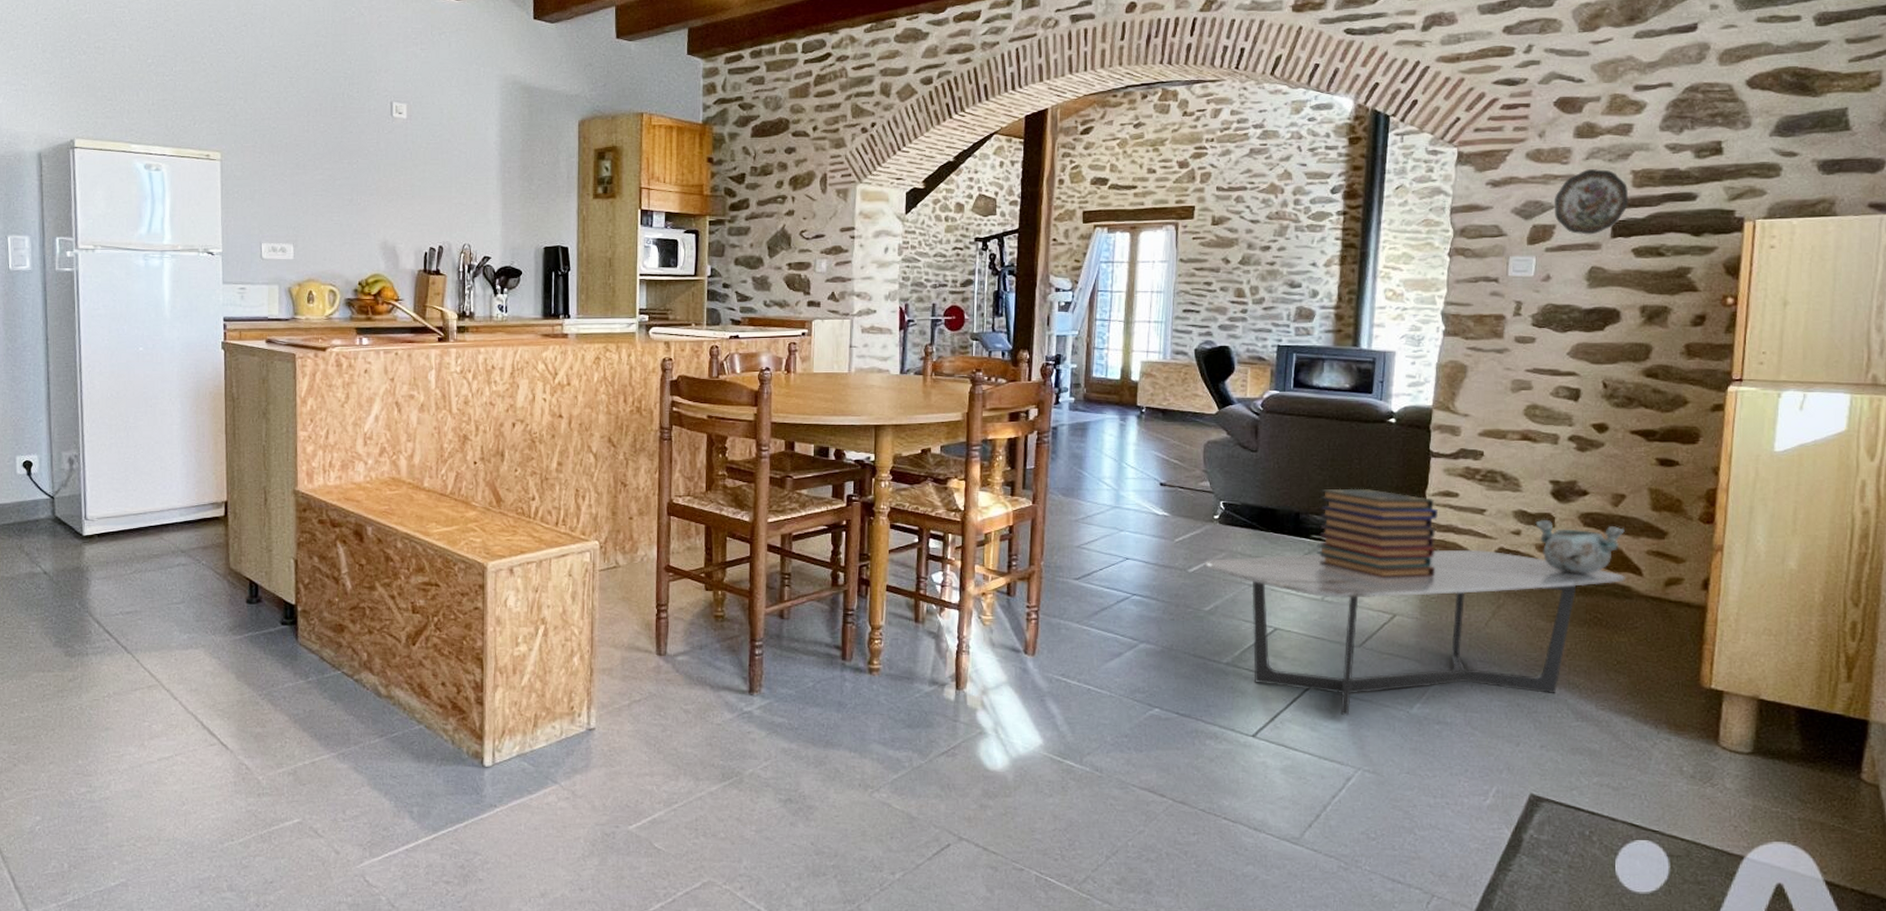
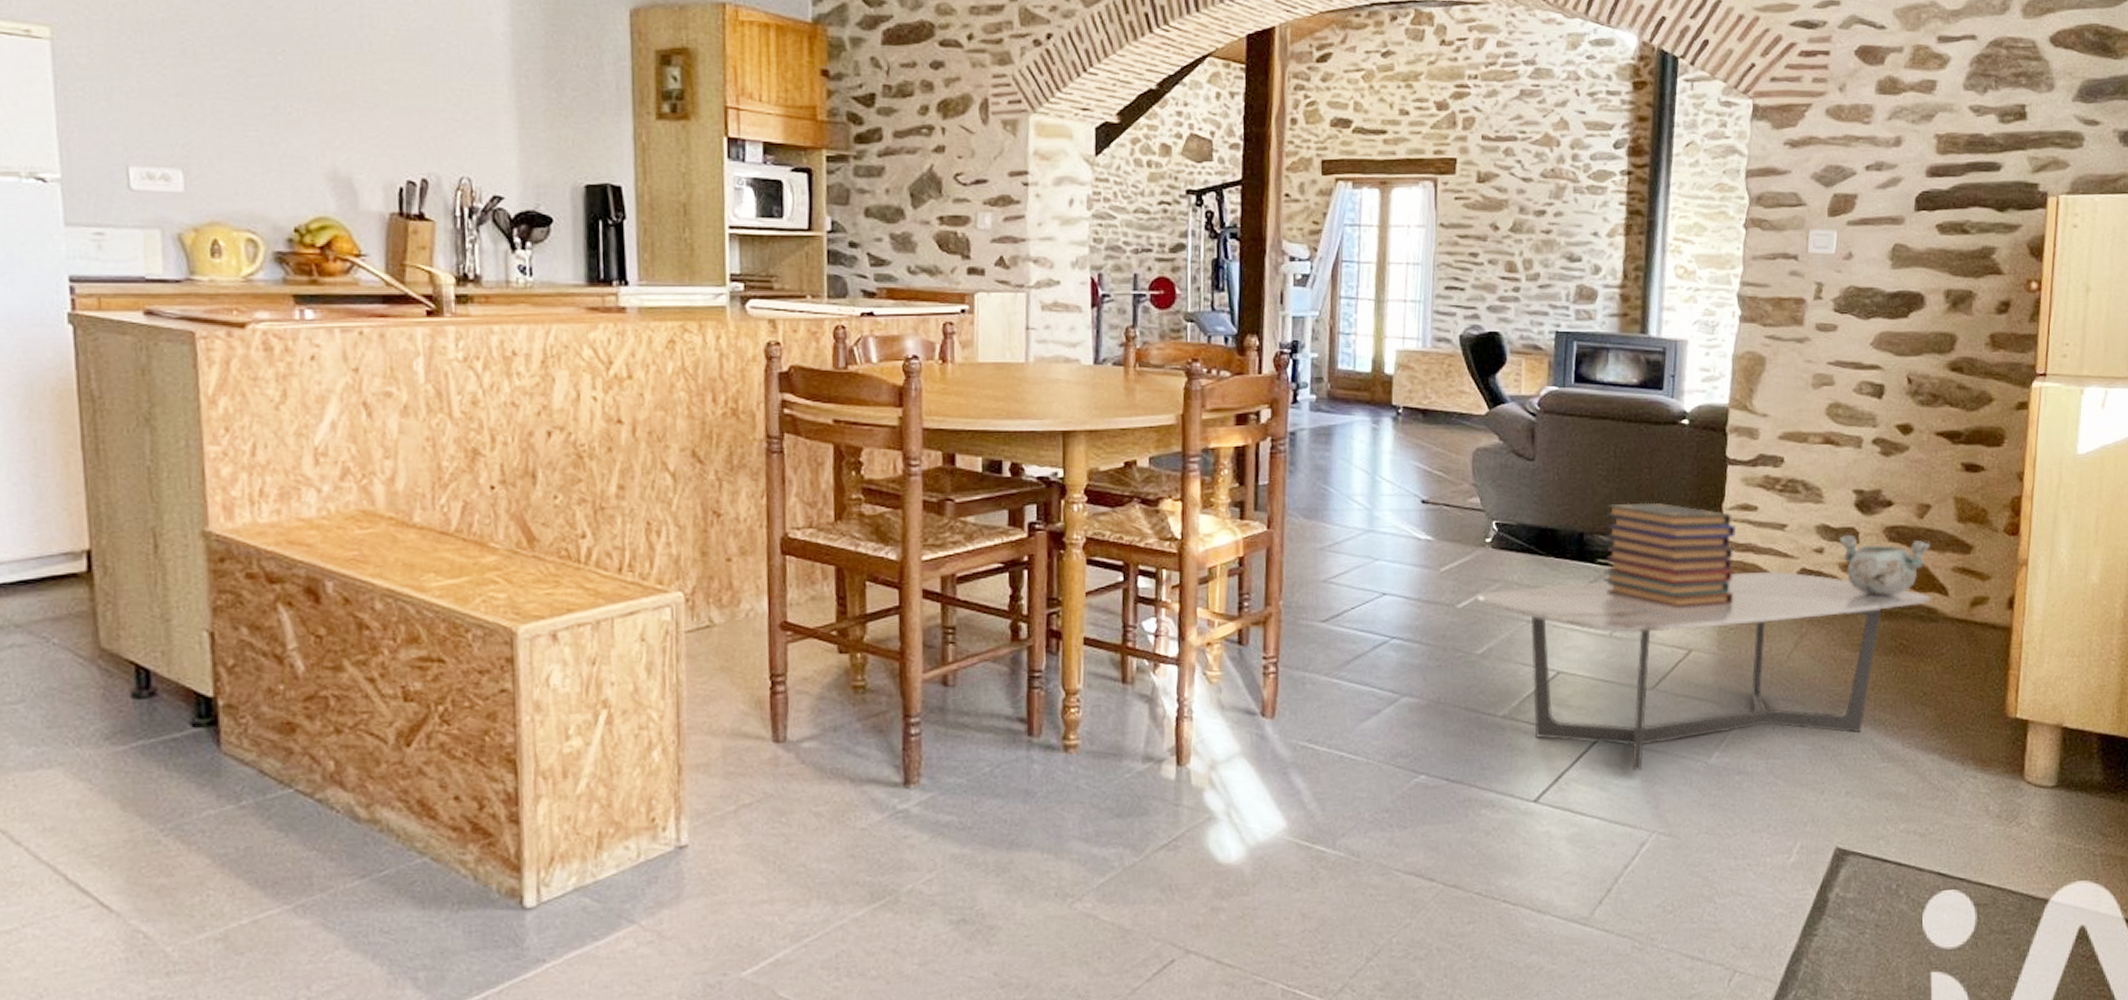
decorative plate: present [1554,169,1629,235] -> none [1855,131,1933,207]

